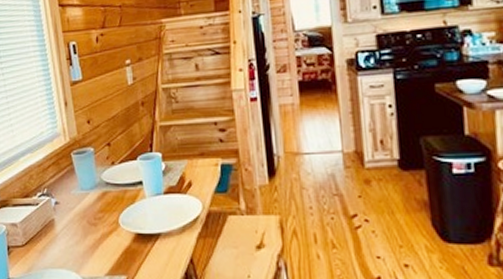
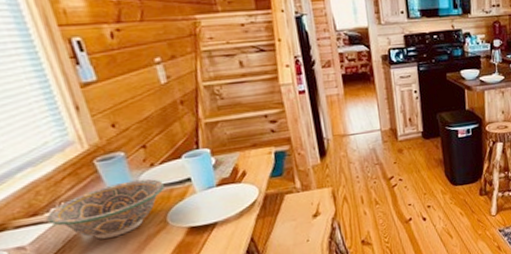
bowl: none [34,176,120,230] -> present [47,179,164,240]

